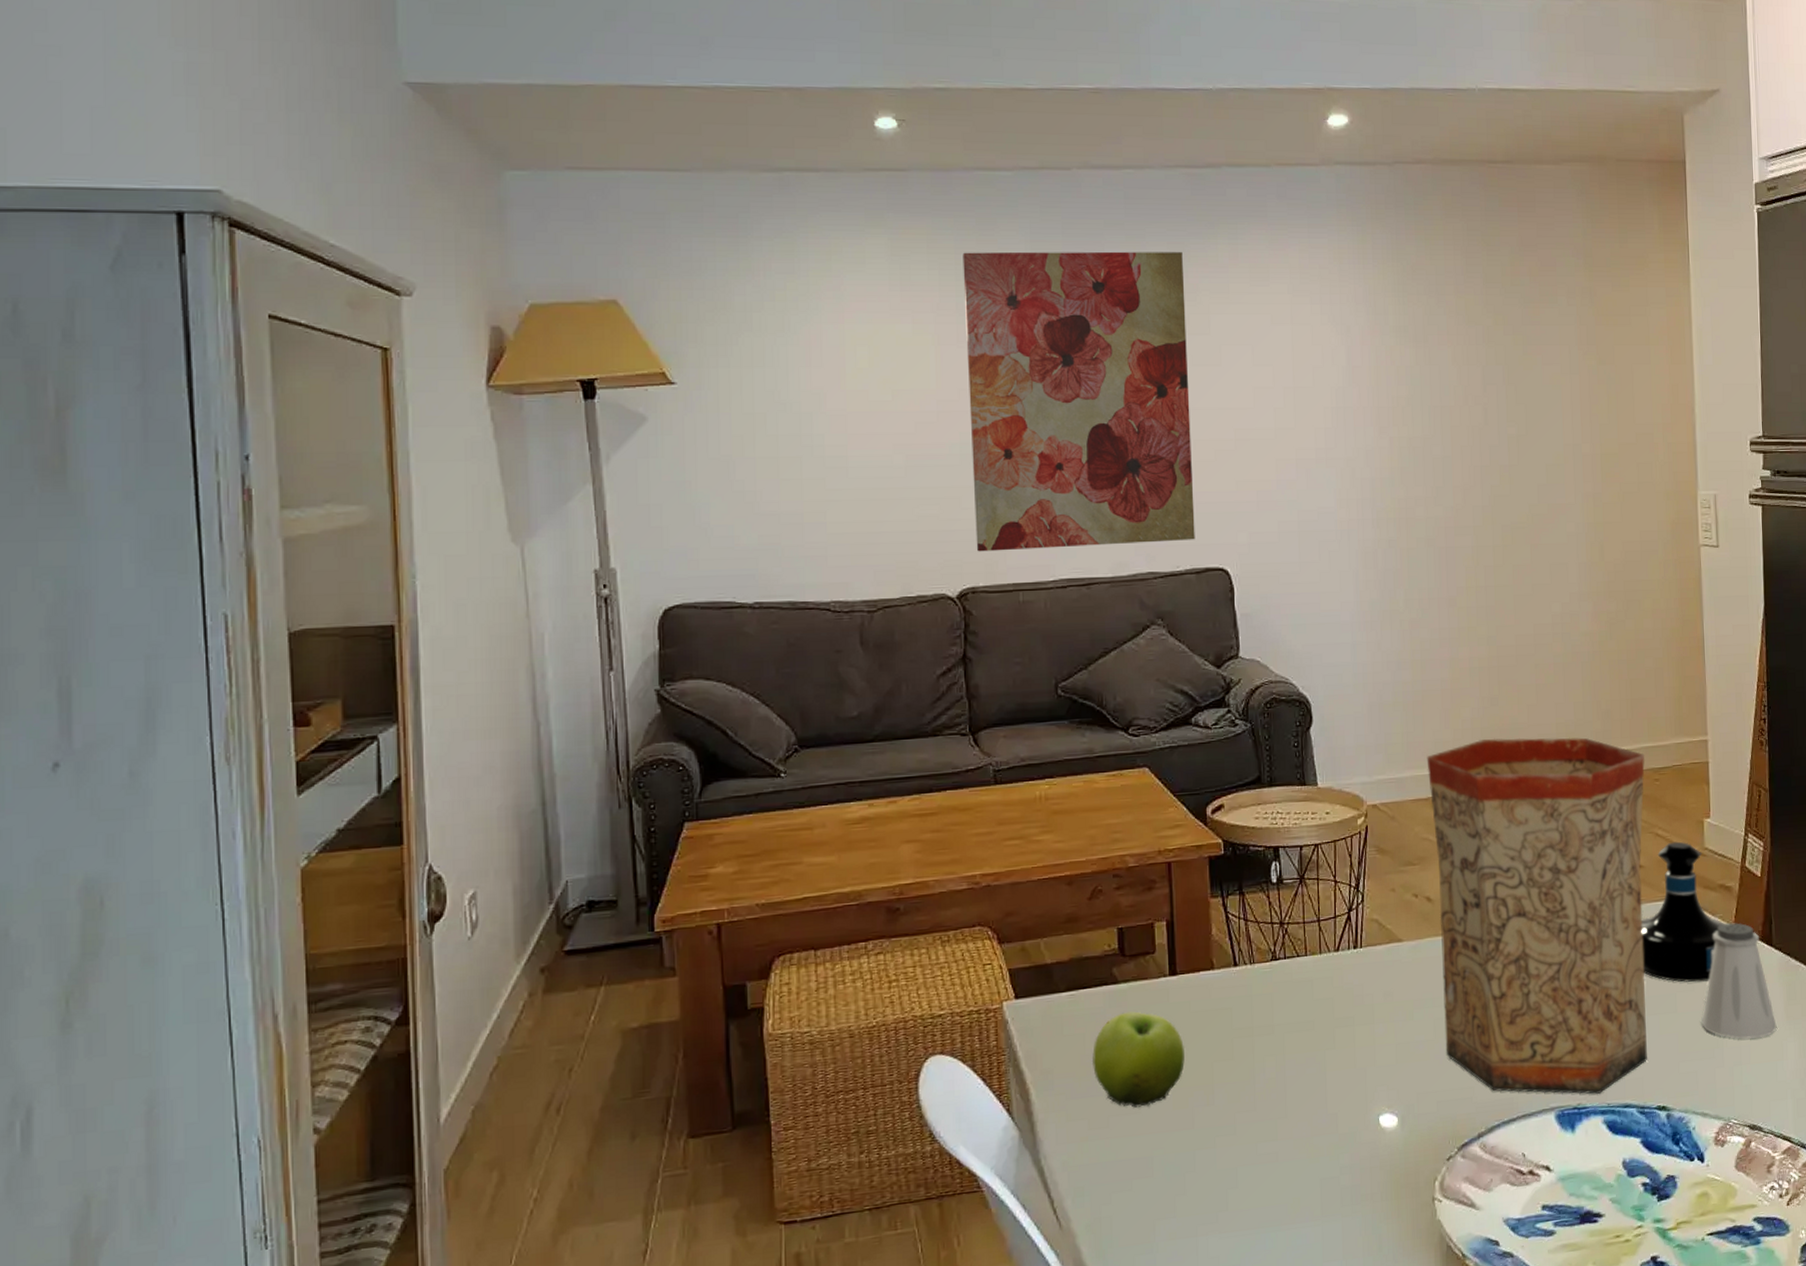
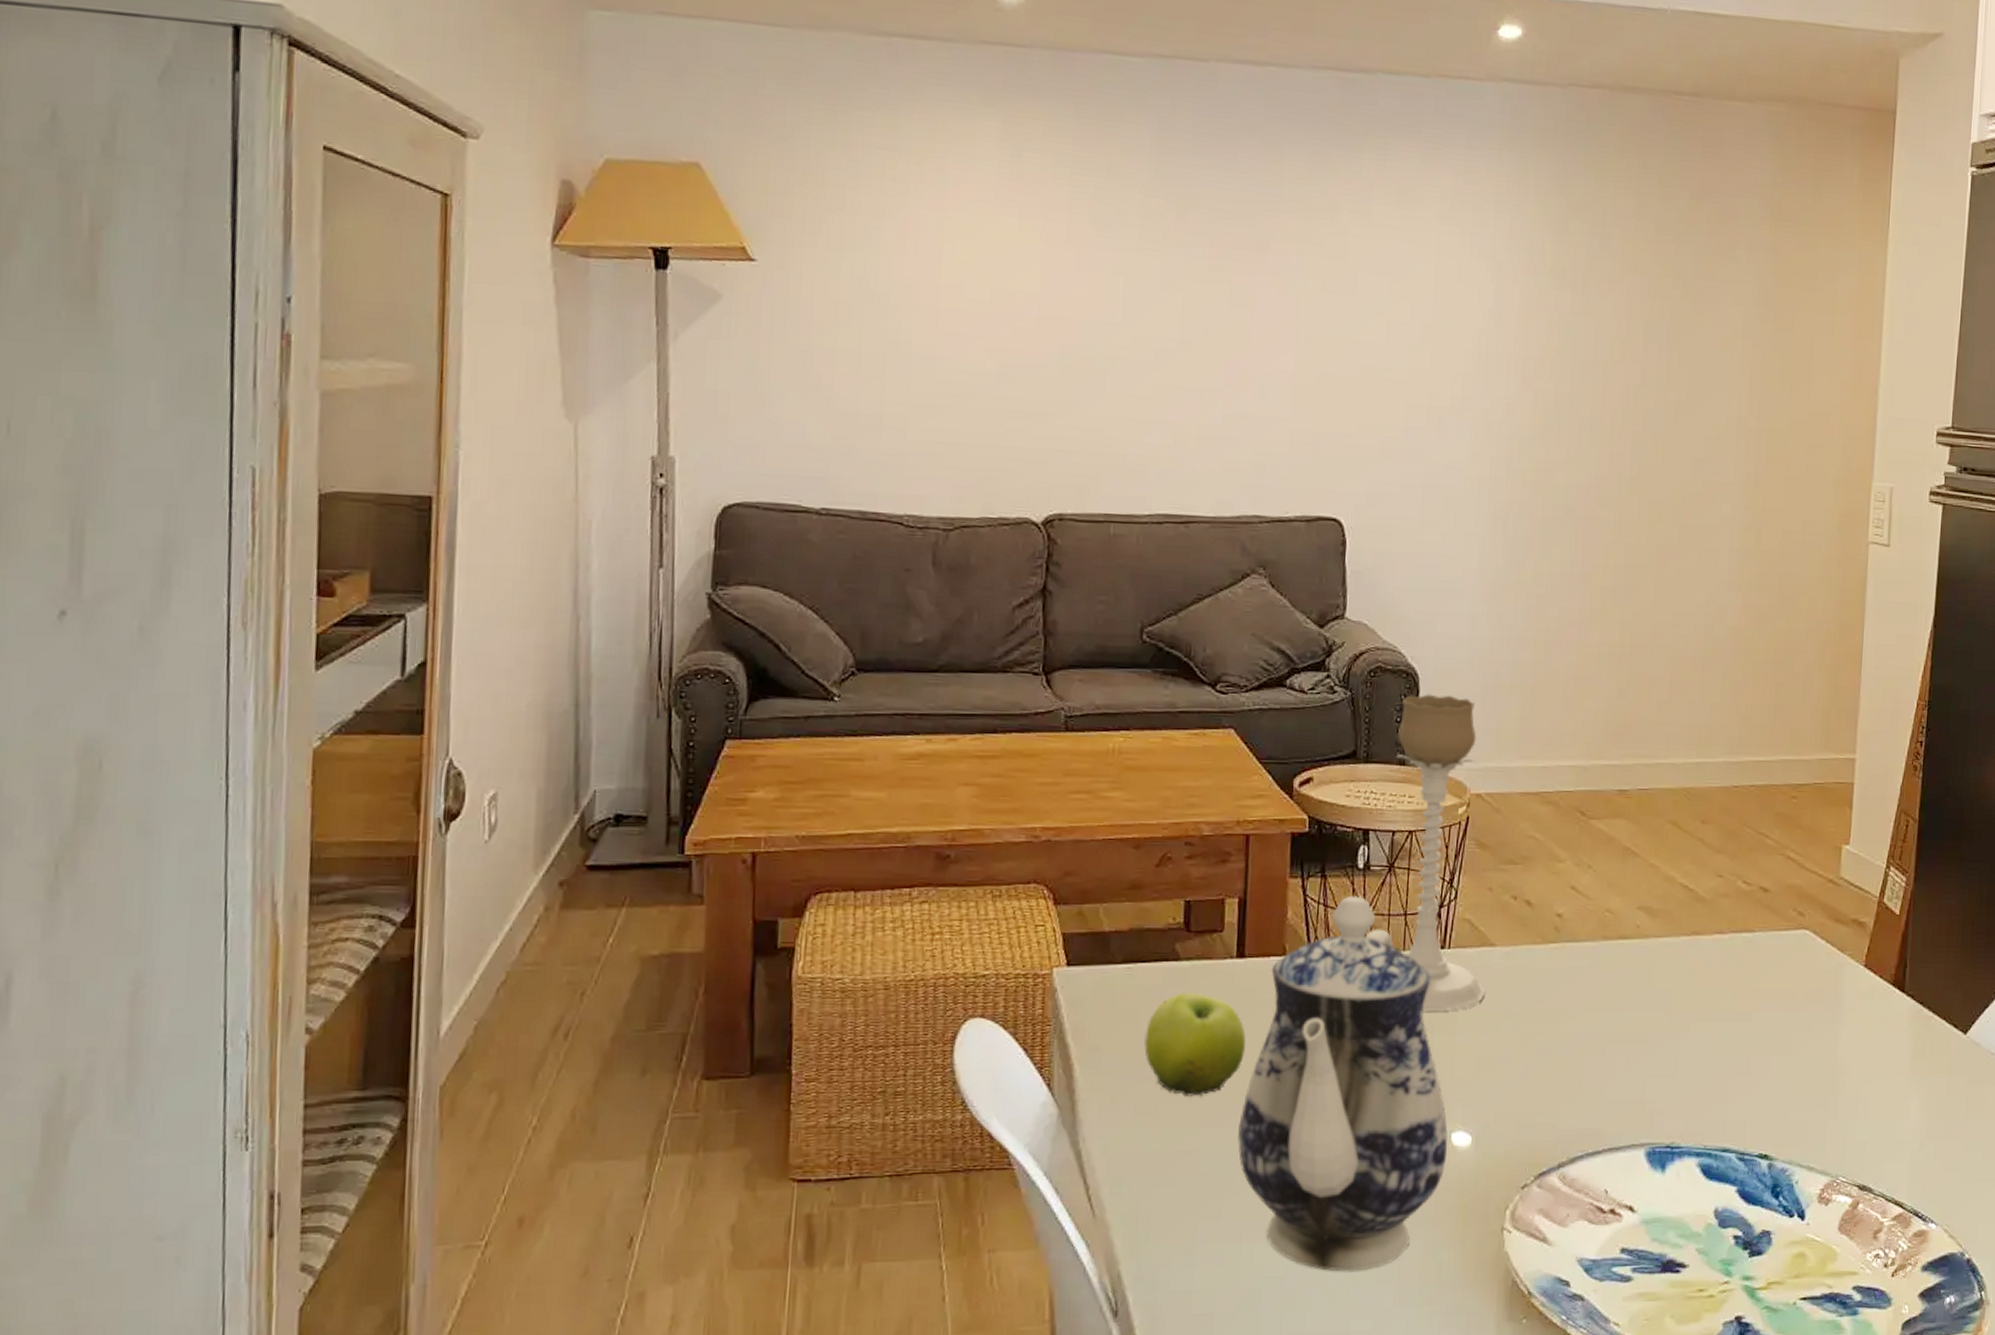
wall art: present [962,251,1195,552] -> none [1067,143,1324,485]
teapot: none [1185,908,1377,1254] -> present [1238,895,1448,1272]
candle holder: none [1295,717,1397,1008] -> present [1395,694,1485,1012]
vase: present [1426,737,1647,1094] -> none [1531,733,1784,1134]
tequila bottle: present [1642,841,1725,983] -> none [1757,867,1854,1023]
saltshaker: present [1701,923,1777,1039] -> none [1817,963,1900,1092]

